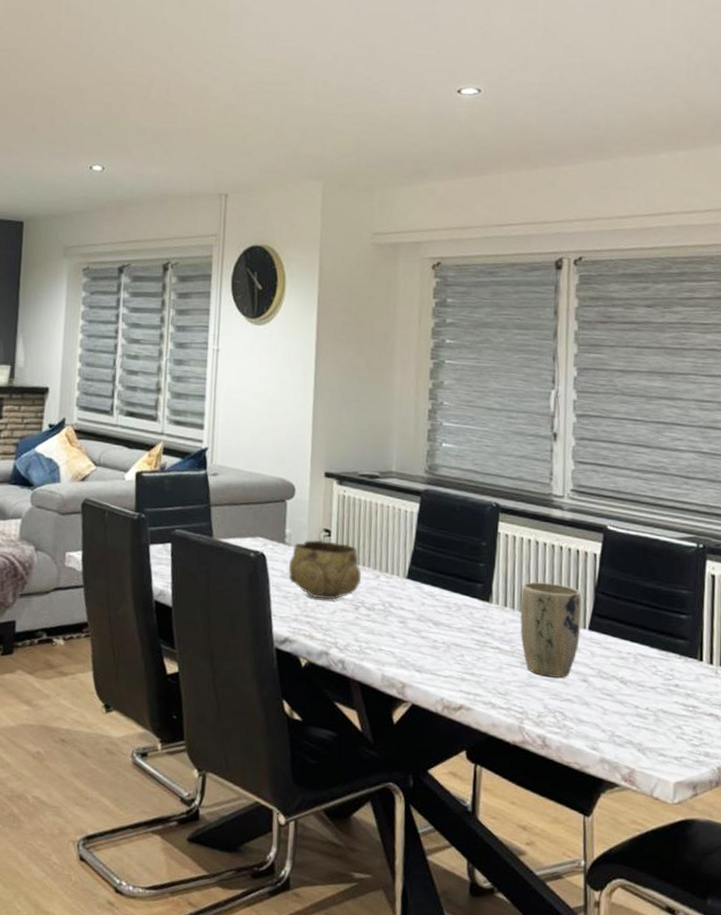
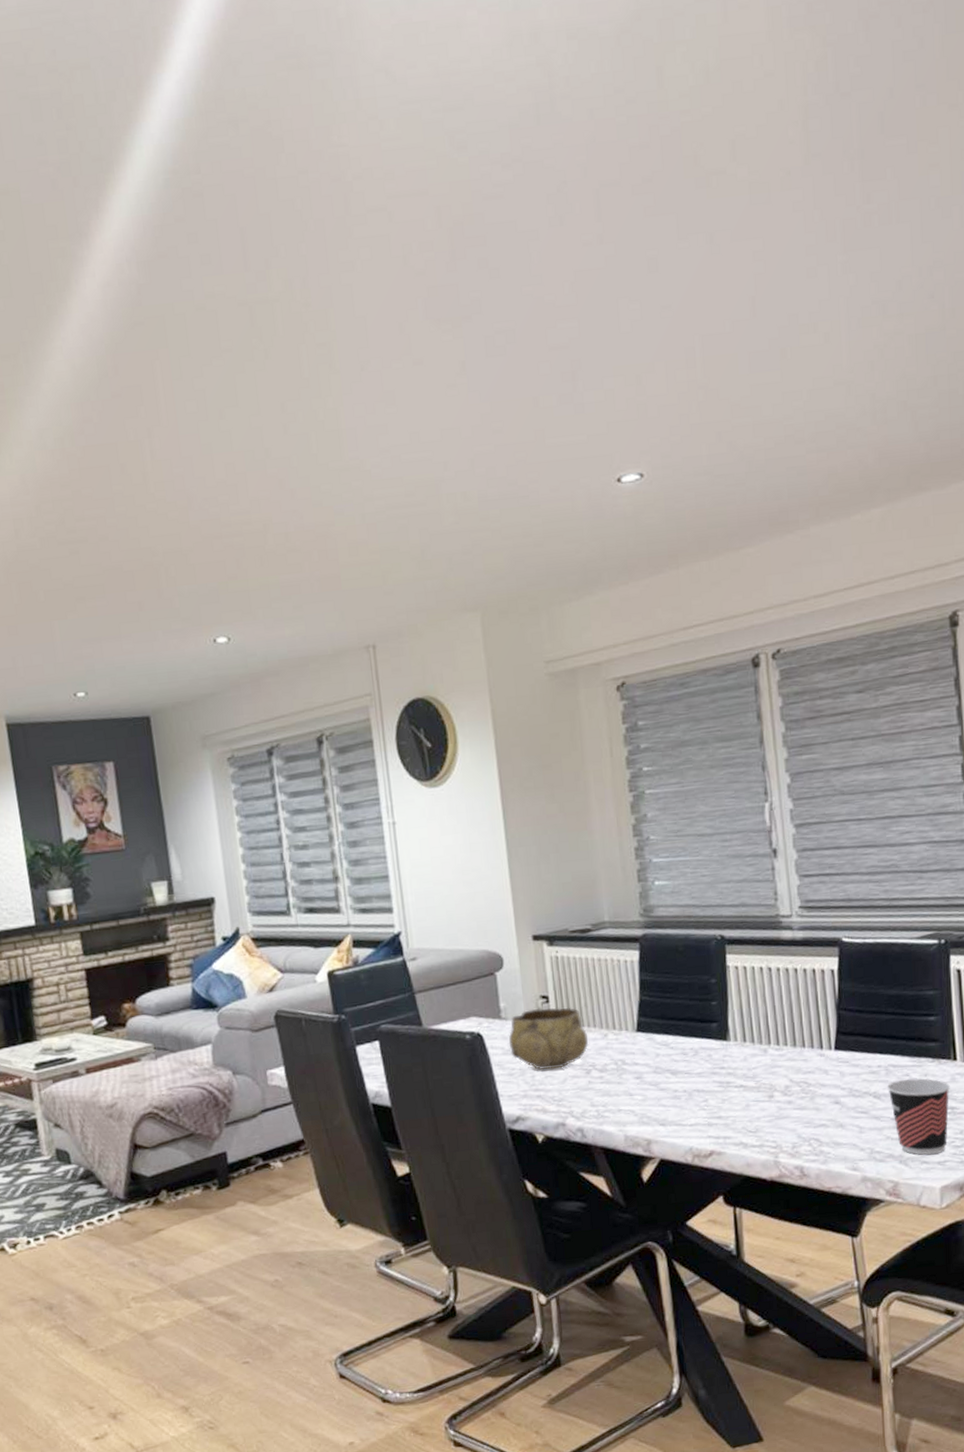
plant pot: present [520,582,582,678] -> none [759,1008,827,1106]
cup: none [634,670,694,749] -> present [887,1078,950,1155]

